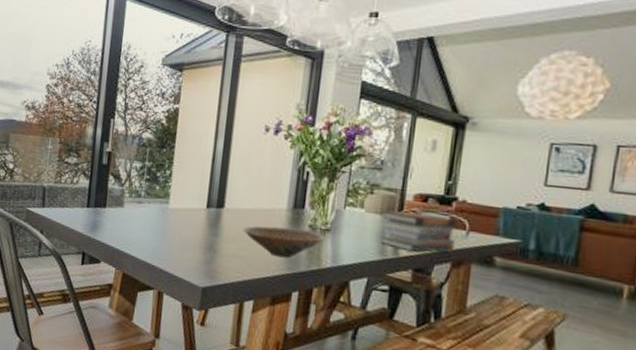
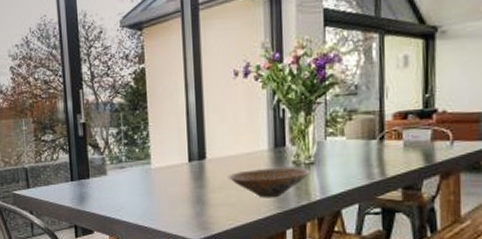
book stack: present [379,210,458,253] -> none [361,129,442,170]

